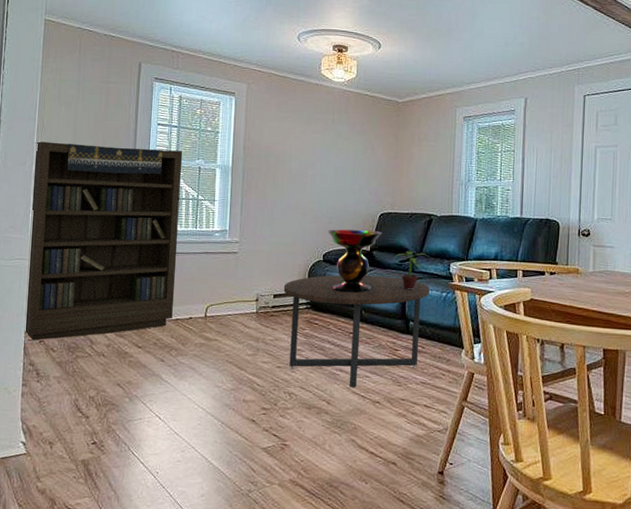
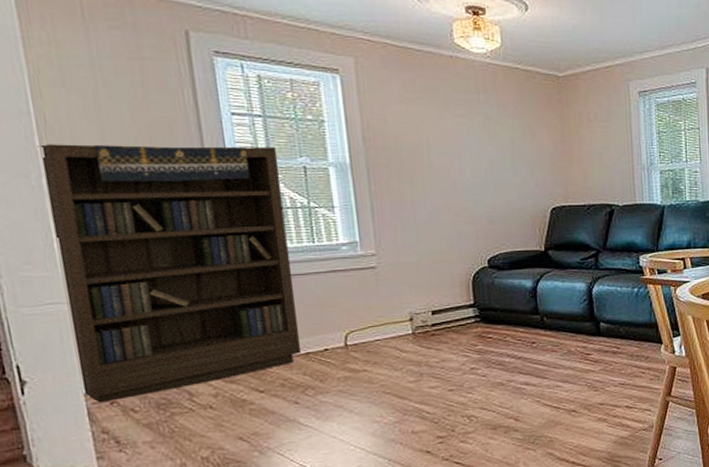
coffee table: present [283,275,430,387] -> none [443,277,619,400]
decorative bowl: present [326,229,382,293] -> none [488,227,556,300]
potted plant: present [392,251,432,291] -> none [572,247,618,290]

